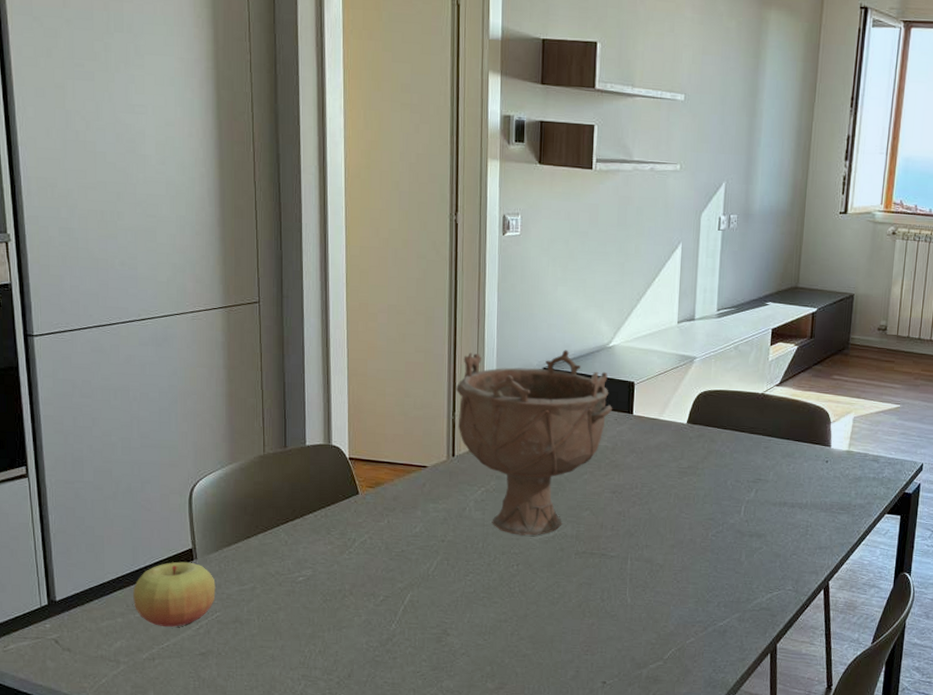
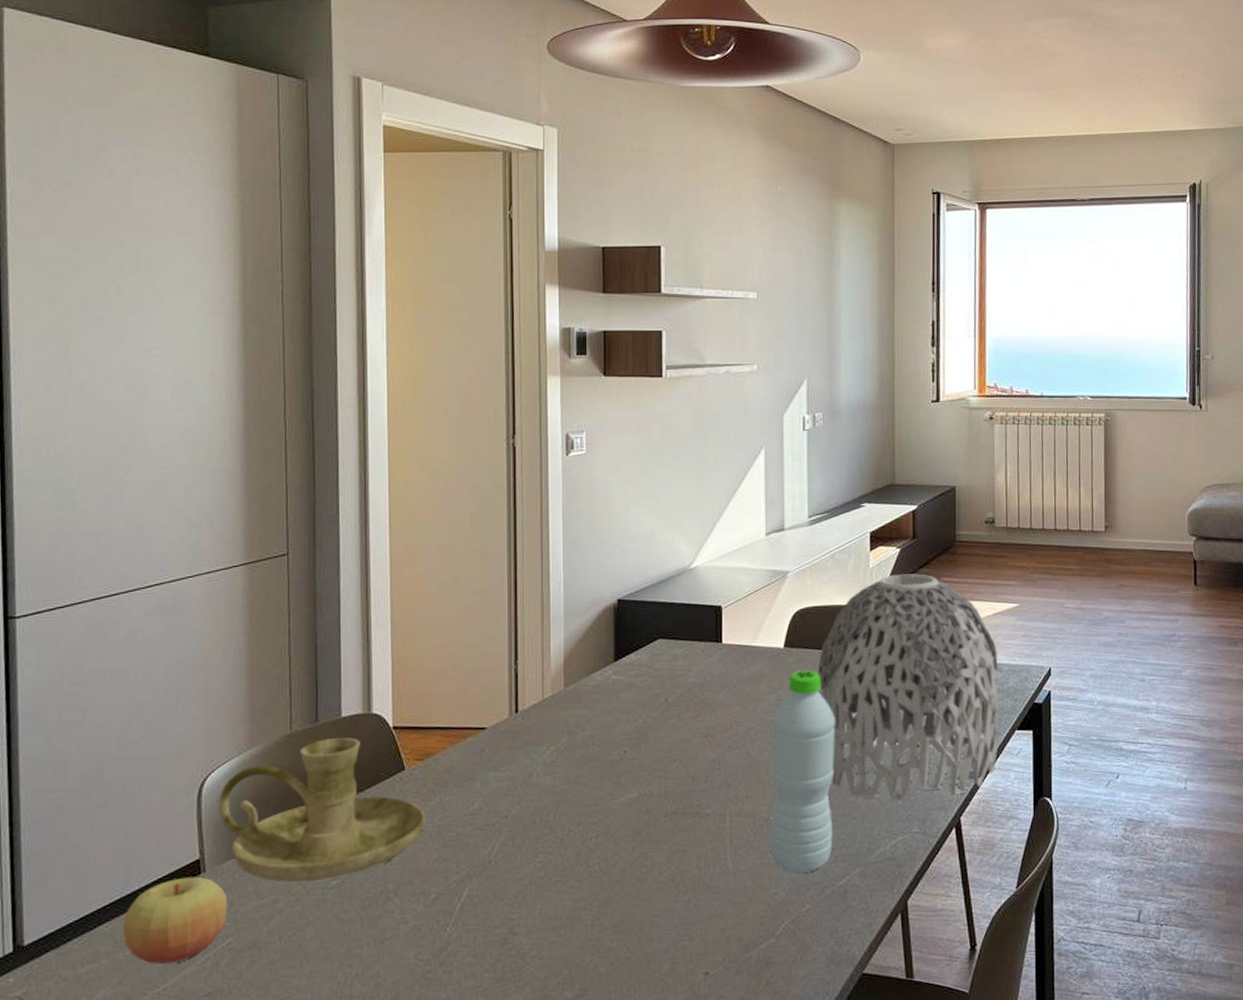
candle holder: none [206,462,375,576] -> present [218,738,425,883]
decorative bowl: present [456,350,613,536] -> none [518,576,699,800]
water bottle: none [663,445,728,612] -> present [769,670,836,873]
vase: none [715,368,877,564] -> present [817,574,999,801]

